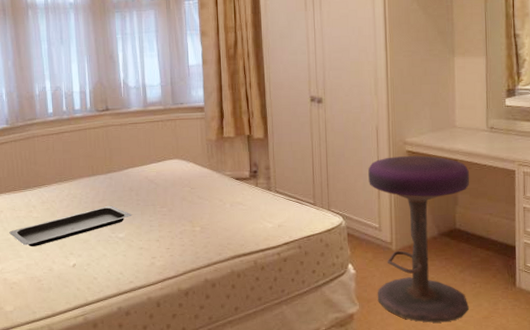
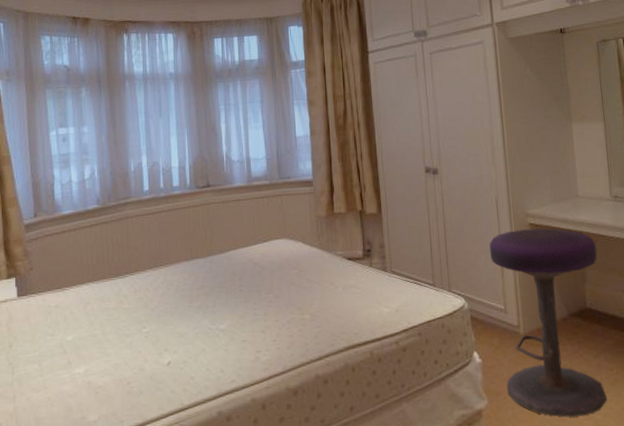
serving tray: present [9,205,133,246] -> none [96,292,235,343]

